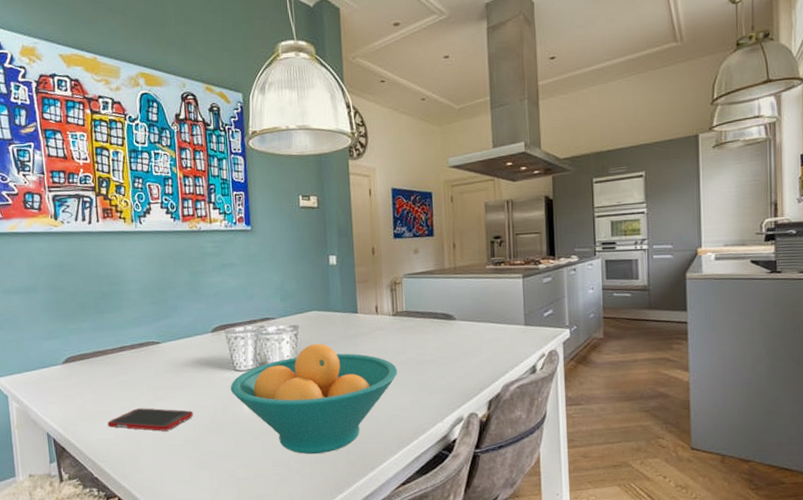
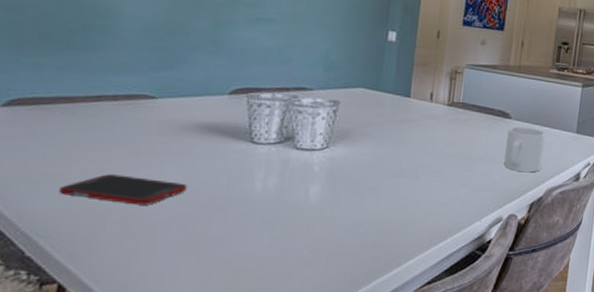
fruit bowl: present [230,343,398,454] -> none [242,123,443,245]
mug: none [454,326,495,371] -> present [504,126,547,173]

